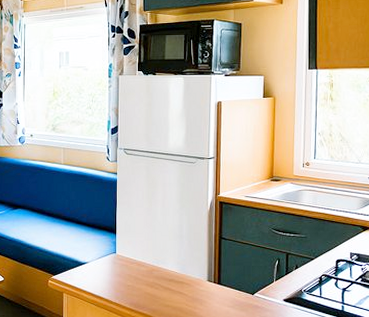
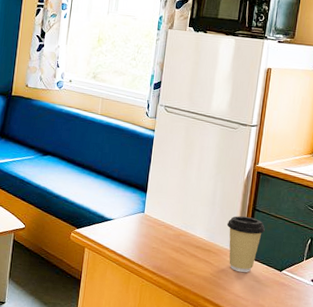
coffee cup: none [196,246,233,300] -> present [226,216,265,273]

